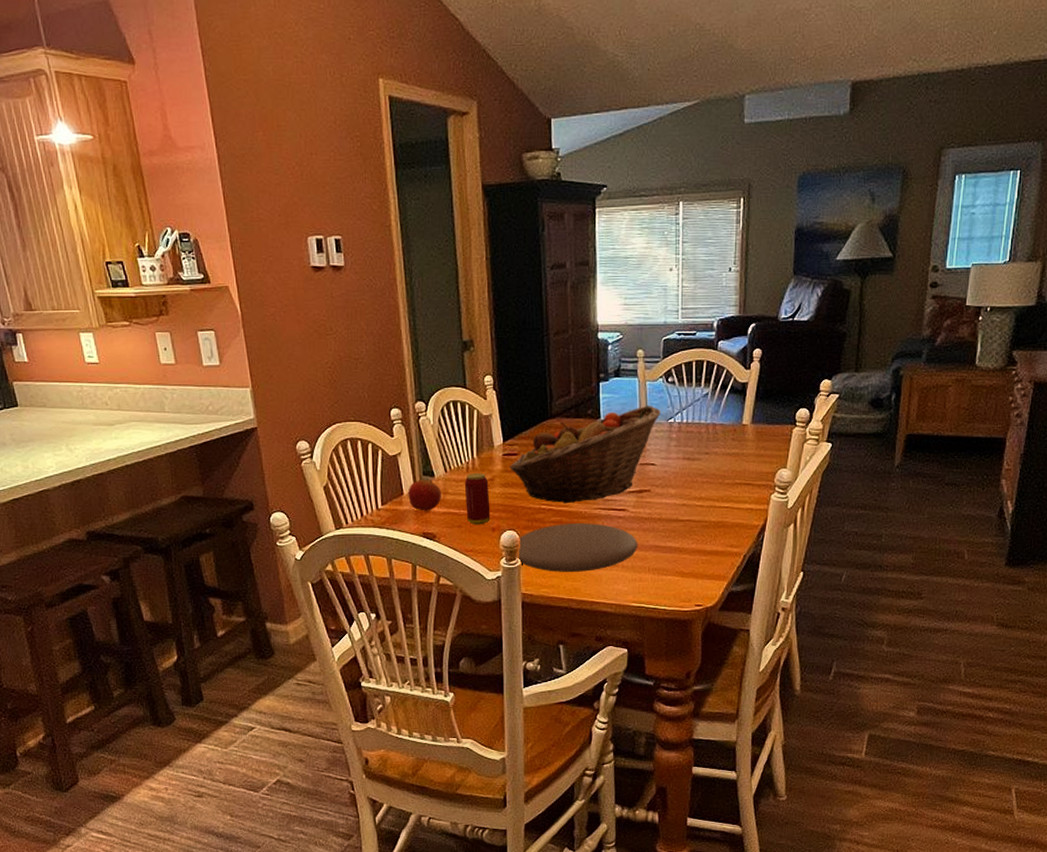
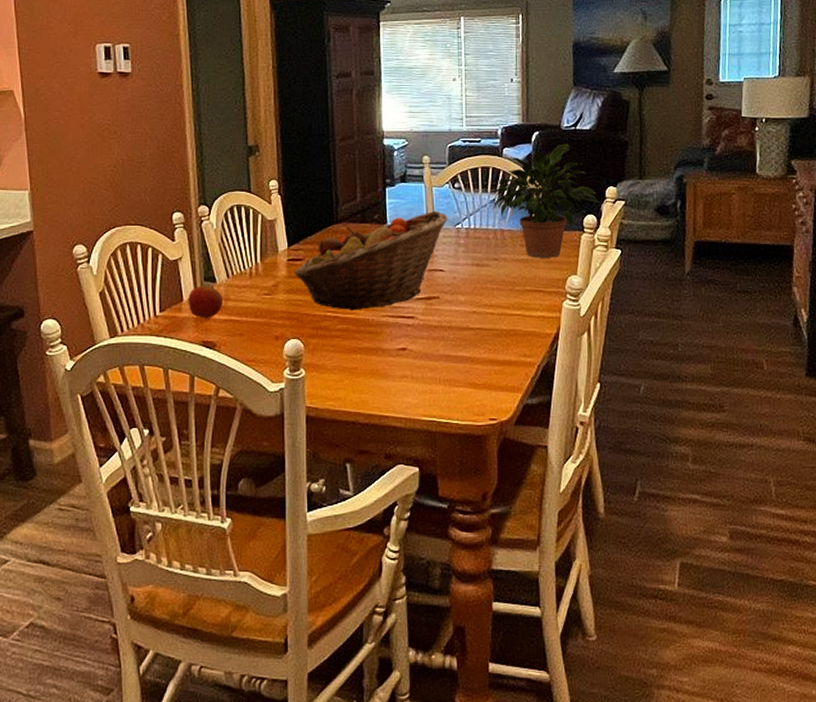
beverage can: present [464,473,491,525] -> none [247,279,274,333]
plate: present [517,523,638,572] -> none [301,331,428,384]
potted plant: none [699,335,812,452] -> present [486,143,599,258]

